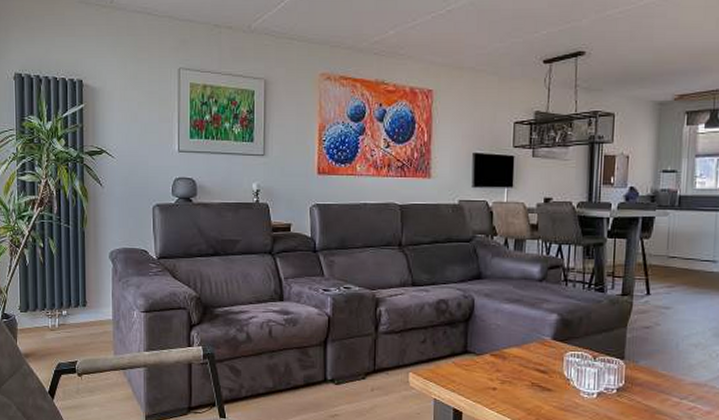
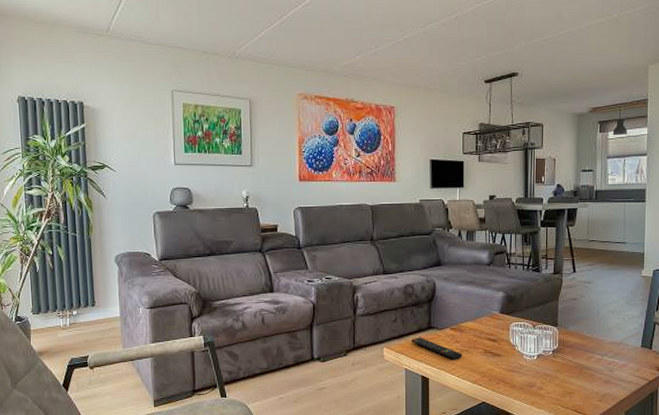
remote control: none [442,362,505,392] -> present [411,337,463,359]

